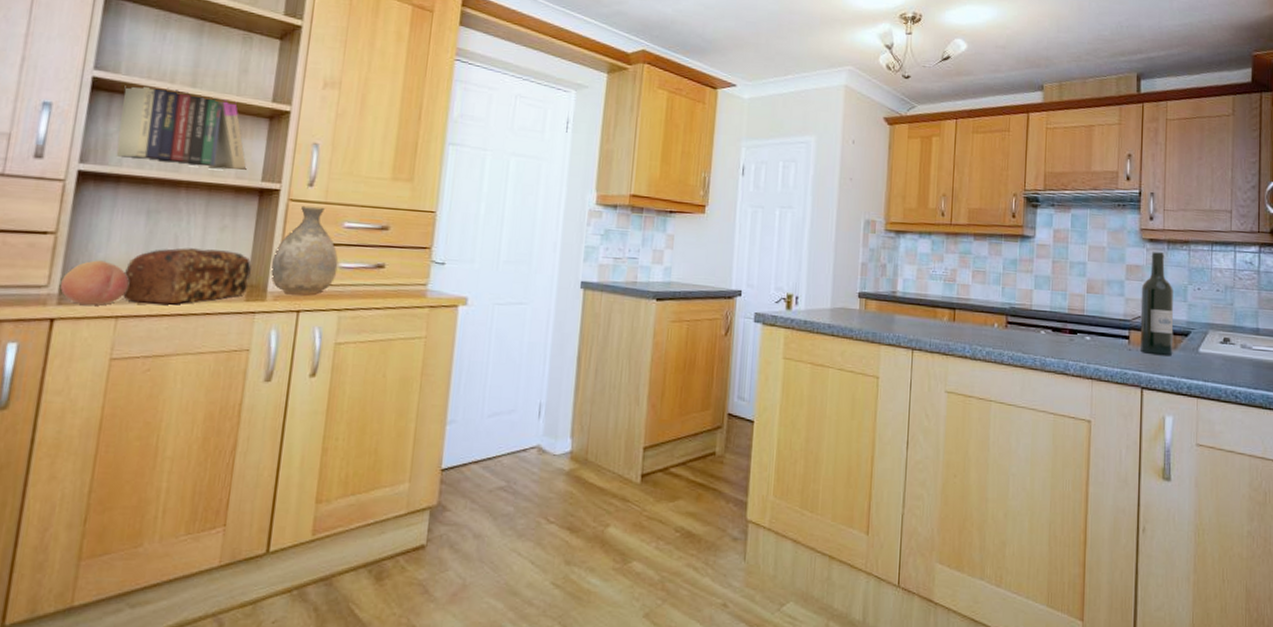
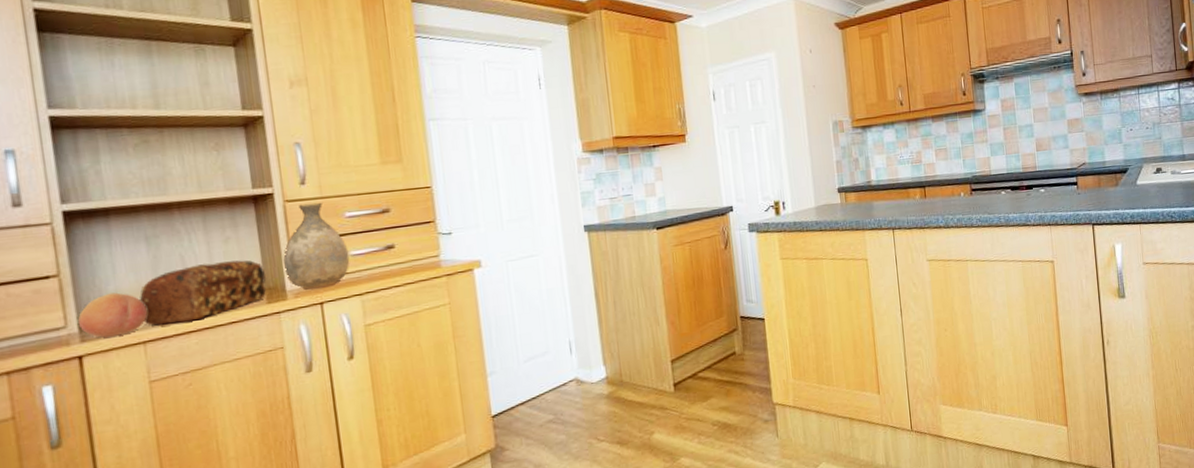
books: present [116,85,246,170] -> none [85,114,233,192]
wine bottle: present [1139,252,1174,357] -> none [1082,103,1116,196]

